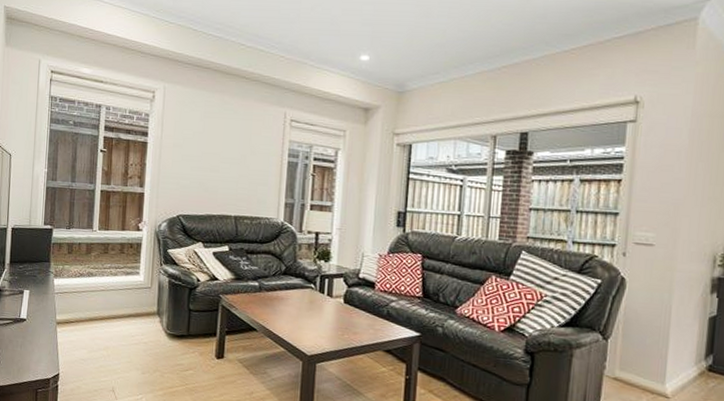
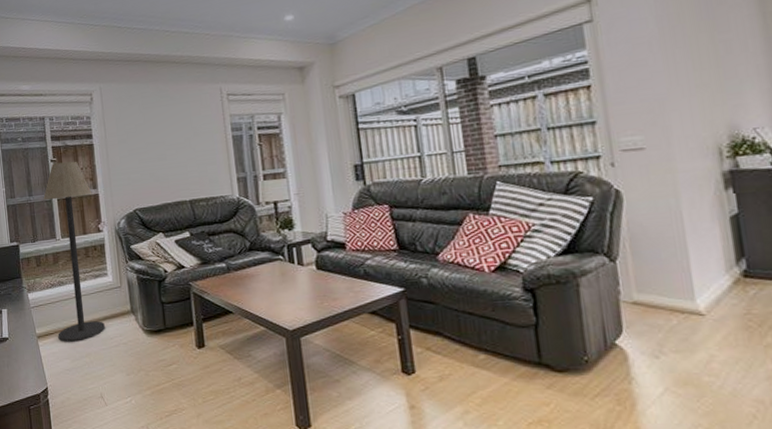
floor lamp: none [78,154,138,334] -> present [43,161,105,342]

